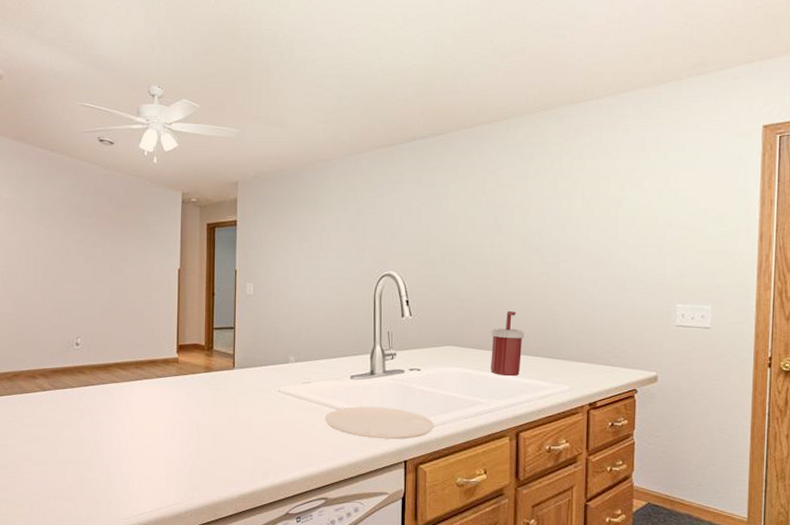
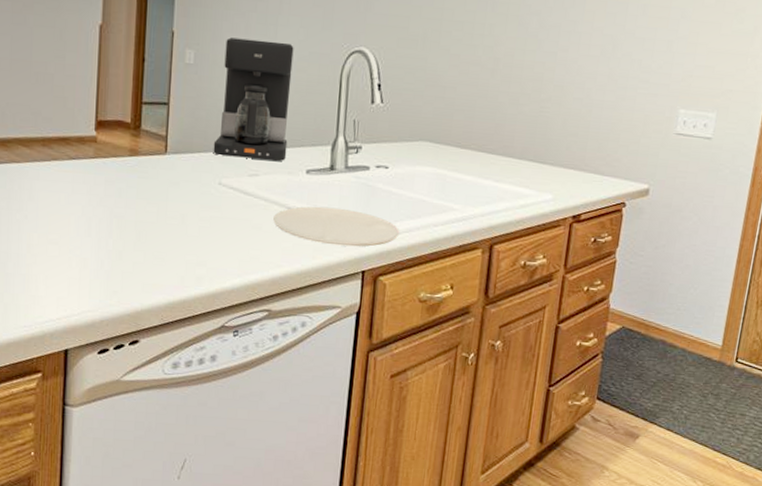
coffee maker: none [272,271,334,370] -> present [213,37,294,162]
soap dispenser: present [491,310,524,377] -> none [468,104,510,181]

